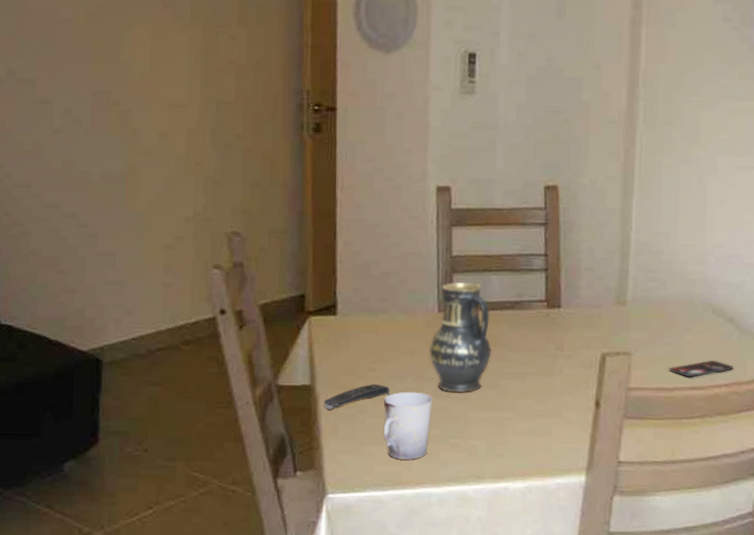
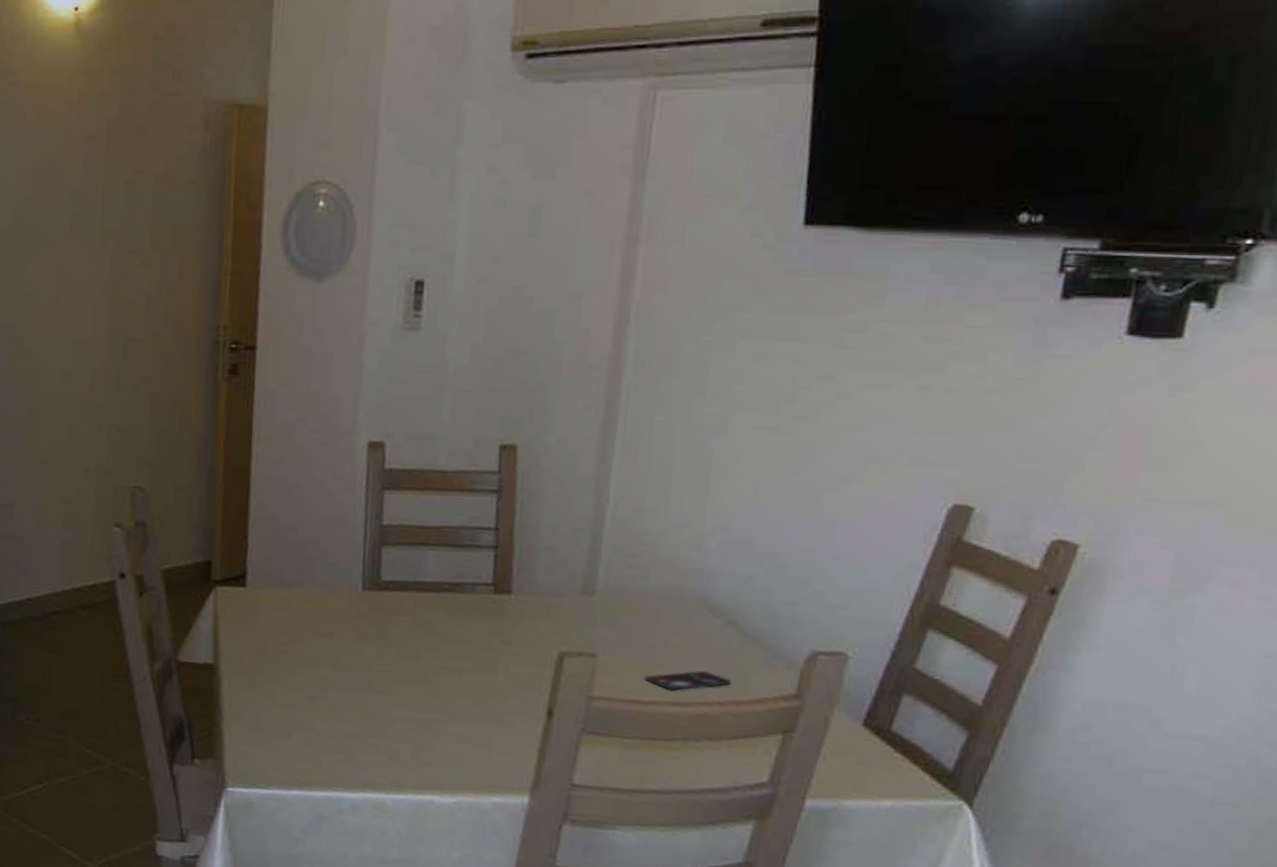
remote control: present [324,383,390,410] -> none [227,667,302,694]
cup: present [383,391,433,460] -> none [292,679,351,758]
vase: present [429,282,492,392] -> none [349,556,424,687]

